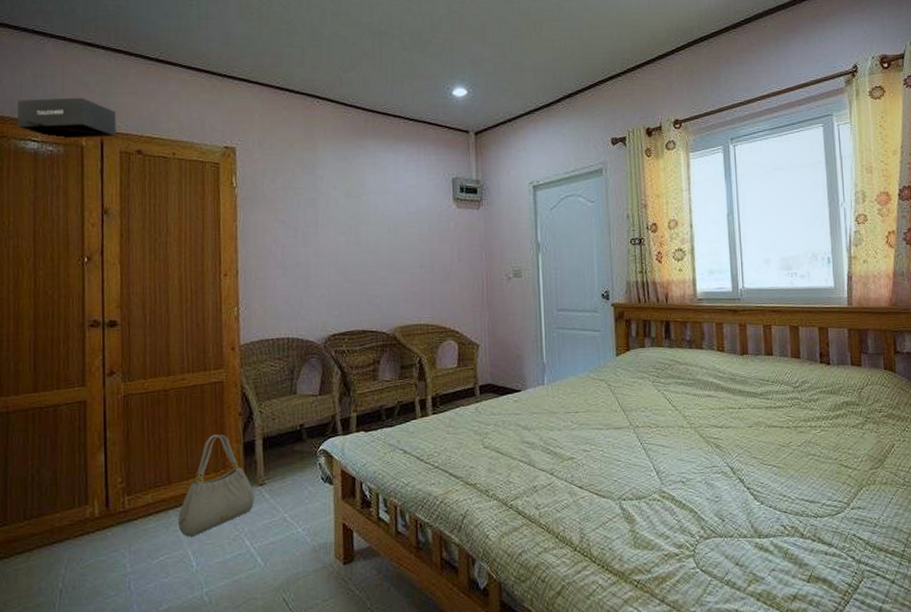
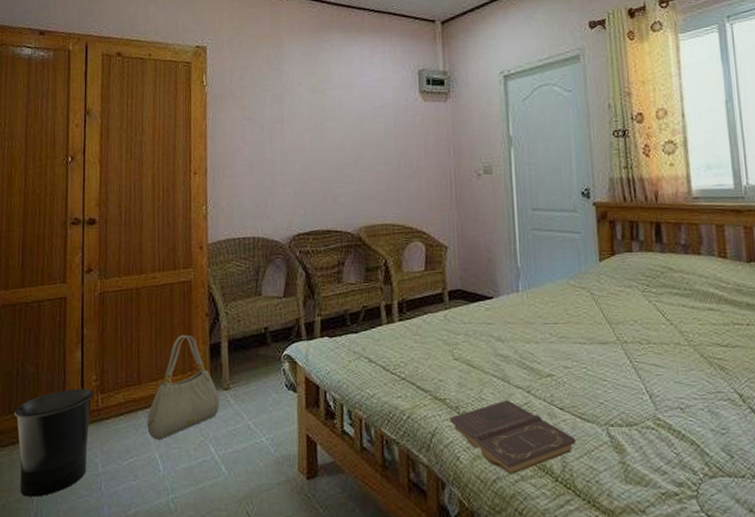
box: present [17,97,116,139] -> none [15,4,99,45]
waste bin: none [30,491,120,602] -> present [14,388,94,497]
book: none [480,481,593,548] -> present [449,400,577,476]

